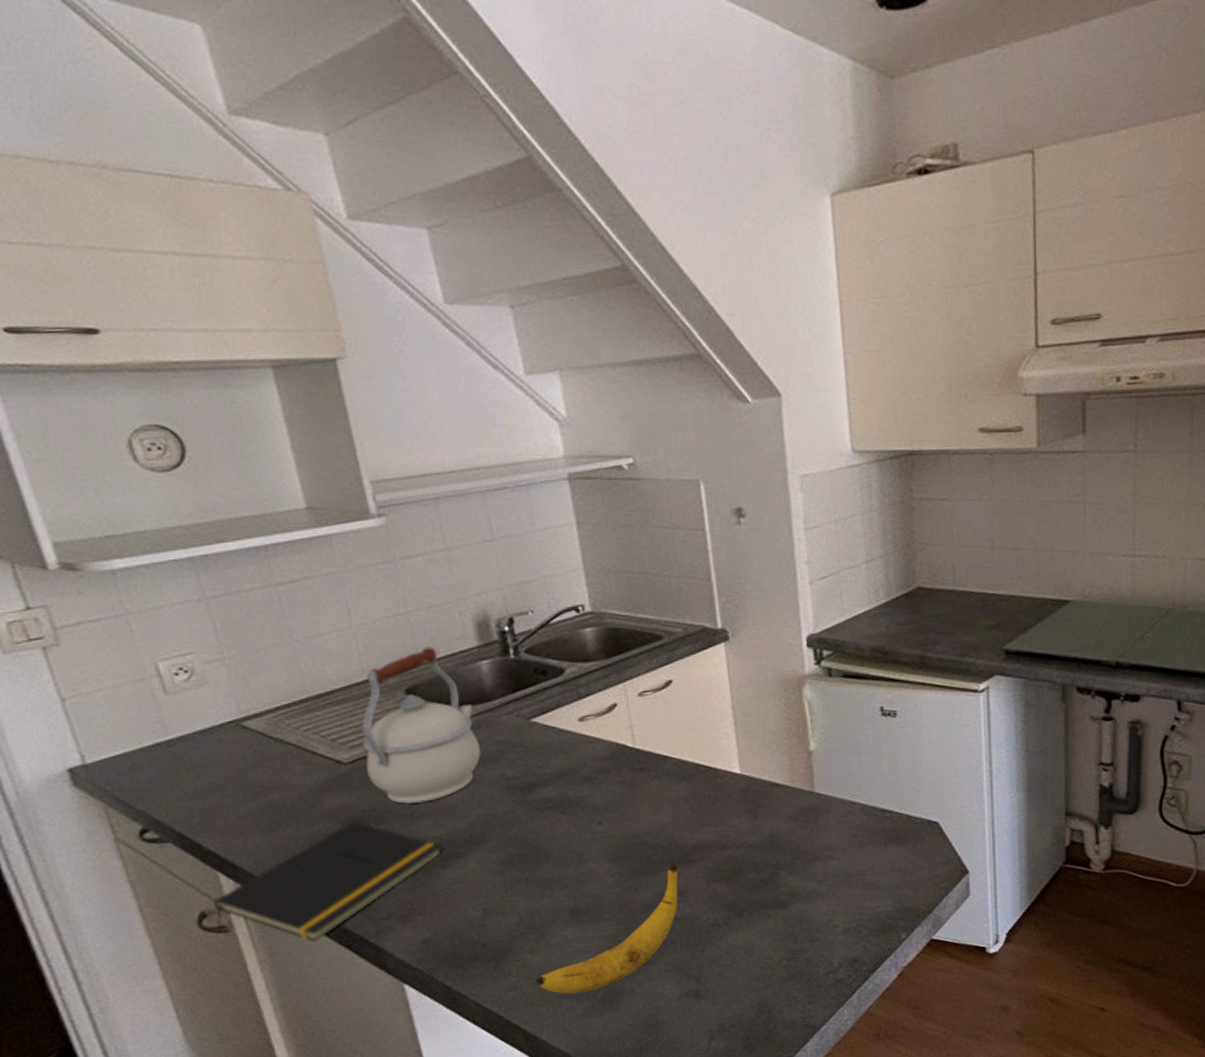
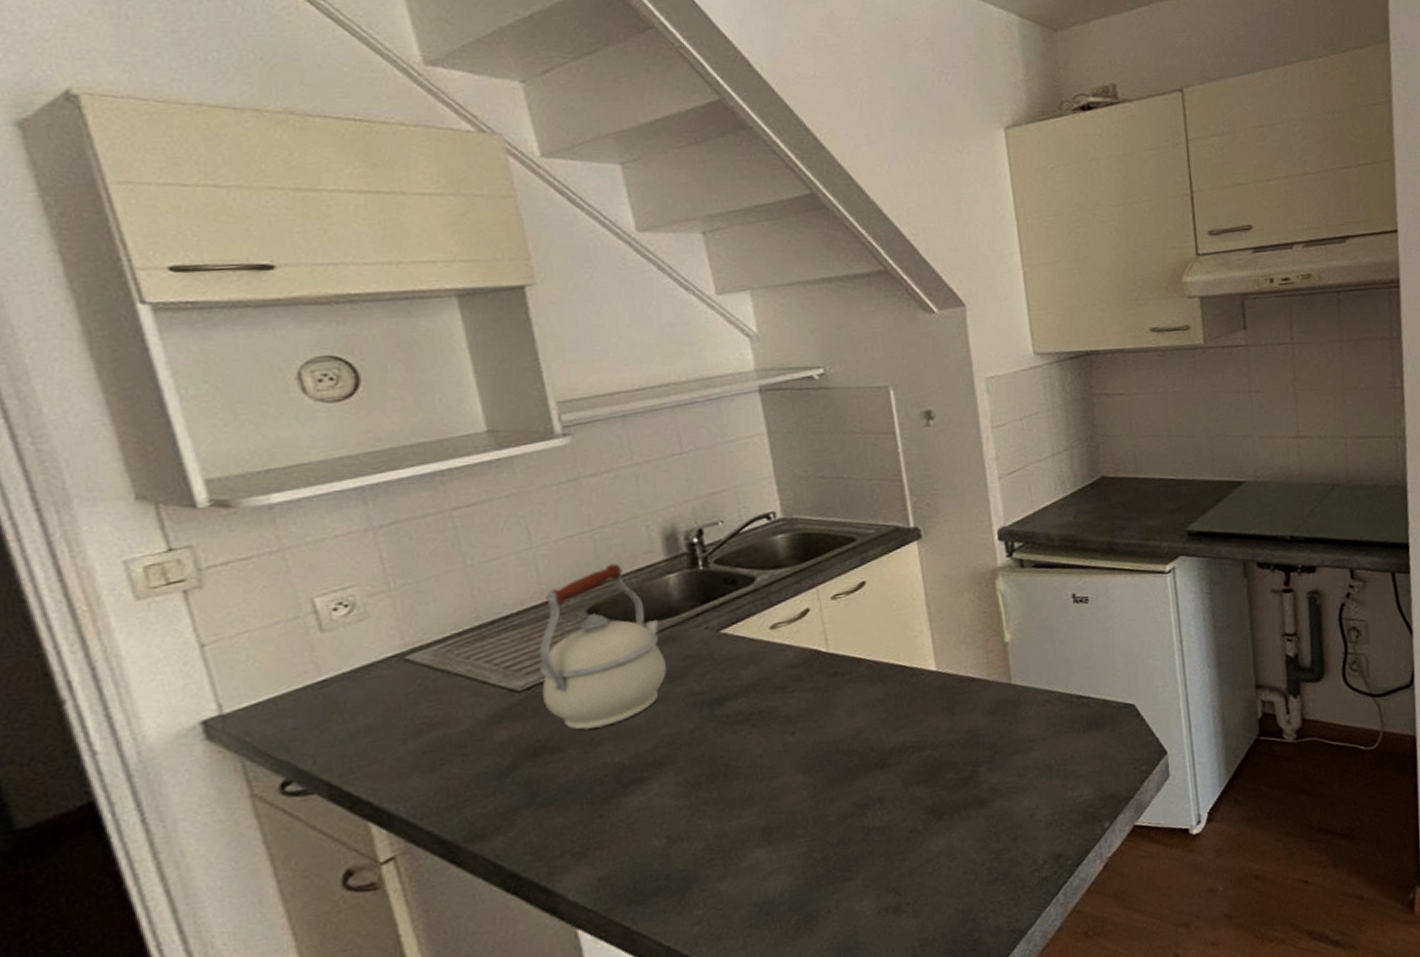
notepad: present [214,820,442,943] -> none [363,751,623,893]
banana: present [536,863,679,994] -> none [724,769,876,923]

